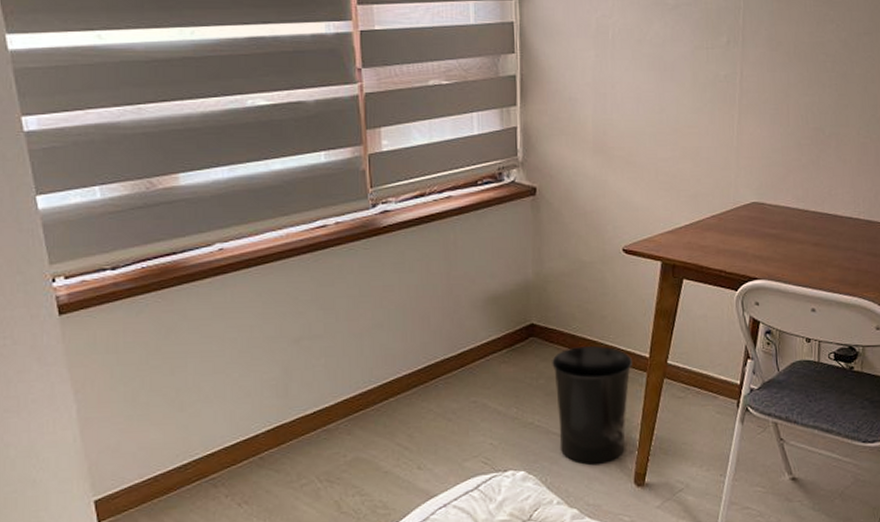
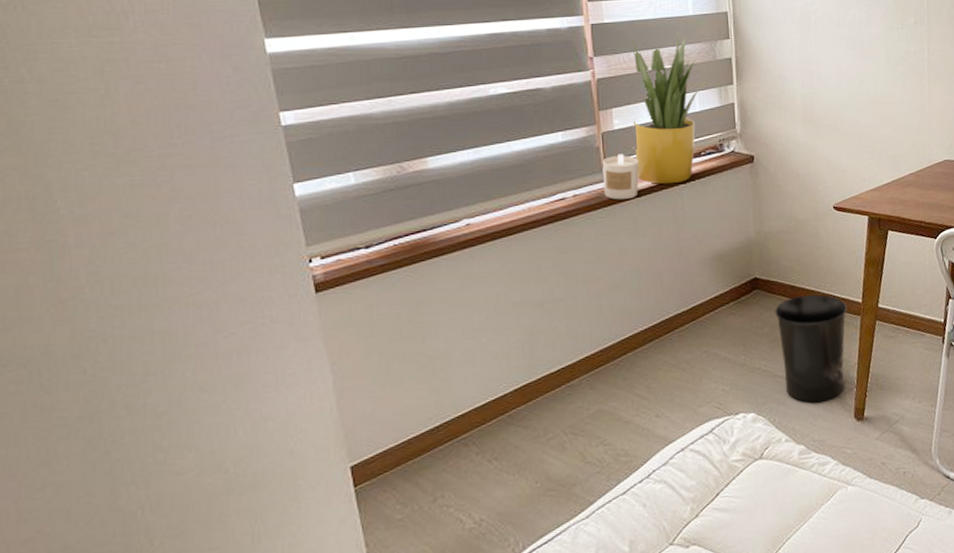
candle: none [368,179,409,231] -> present [602,154,639,200]
planter: none [402,43,486,215] -> present [631,32,706,185]

